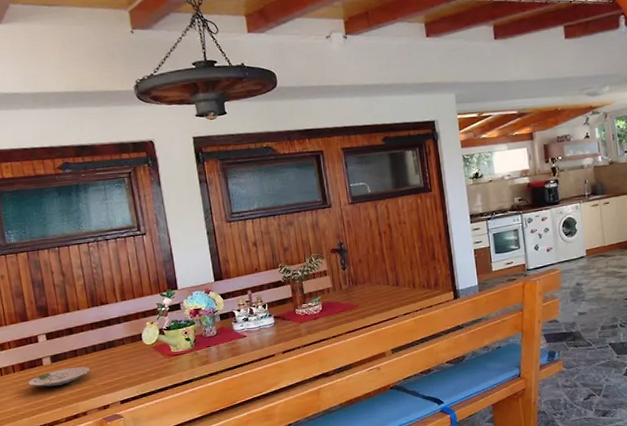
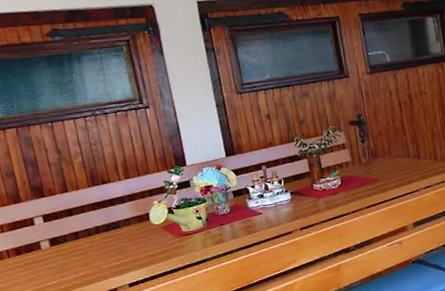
plate: present [28,366,90,387] -> none [25,249,94,272]

